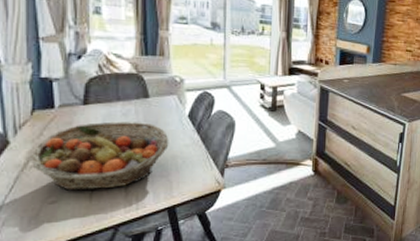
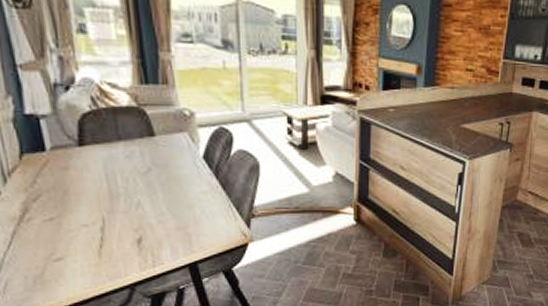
fruit basket: present [30,121,169,191] -> none [25,165,184,246]

